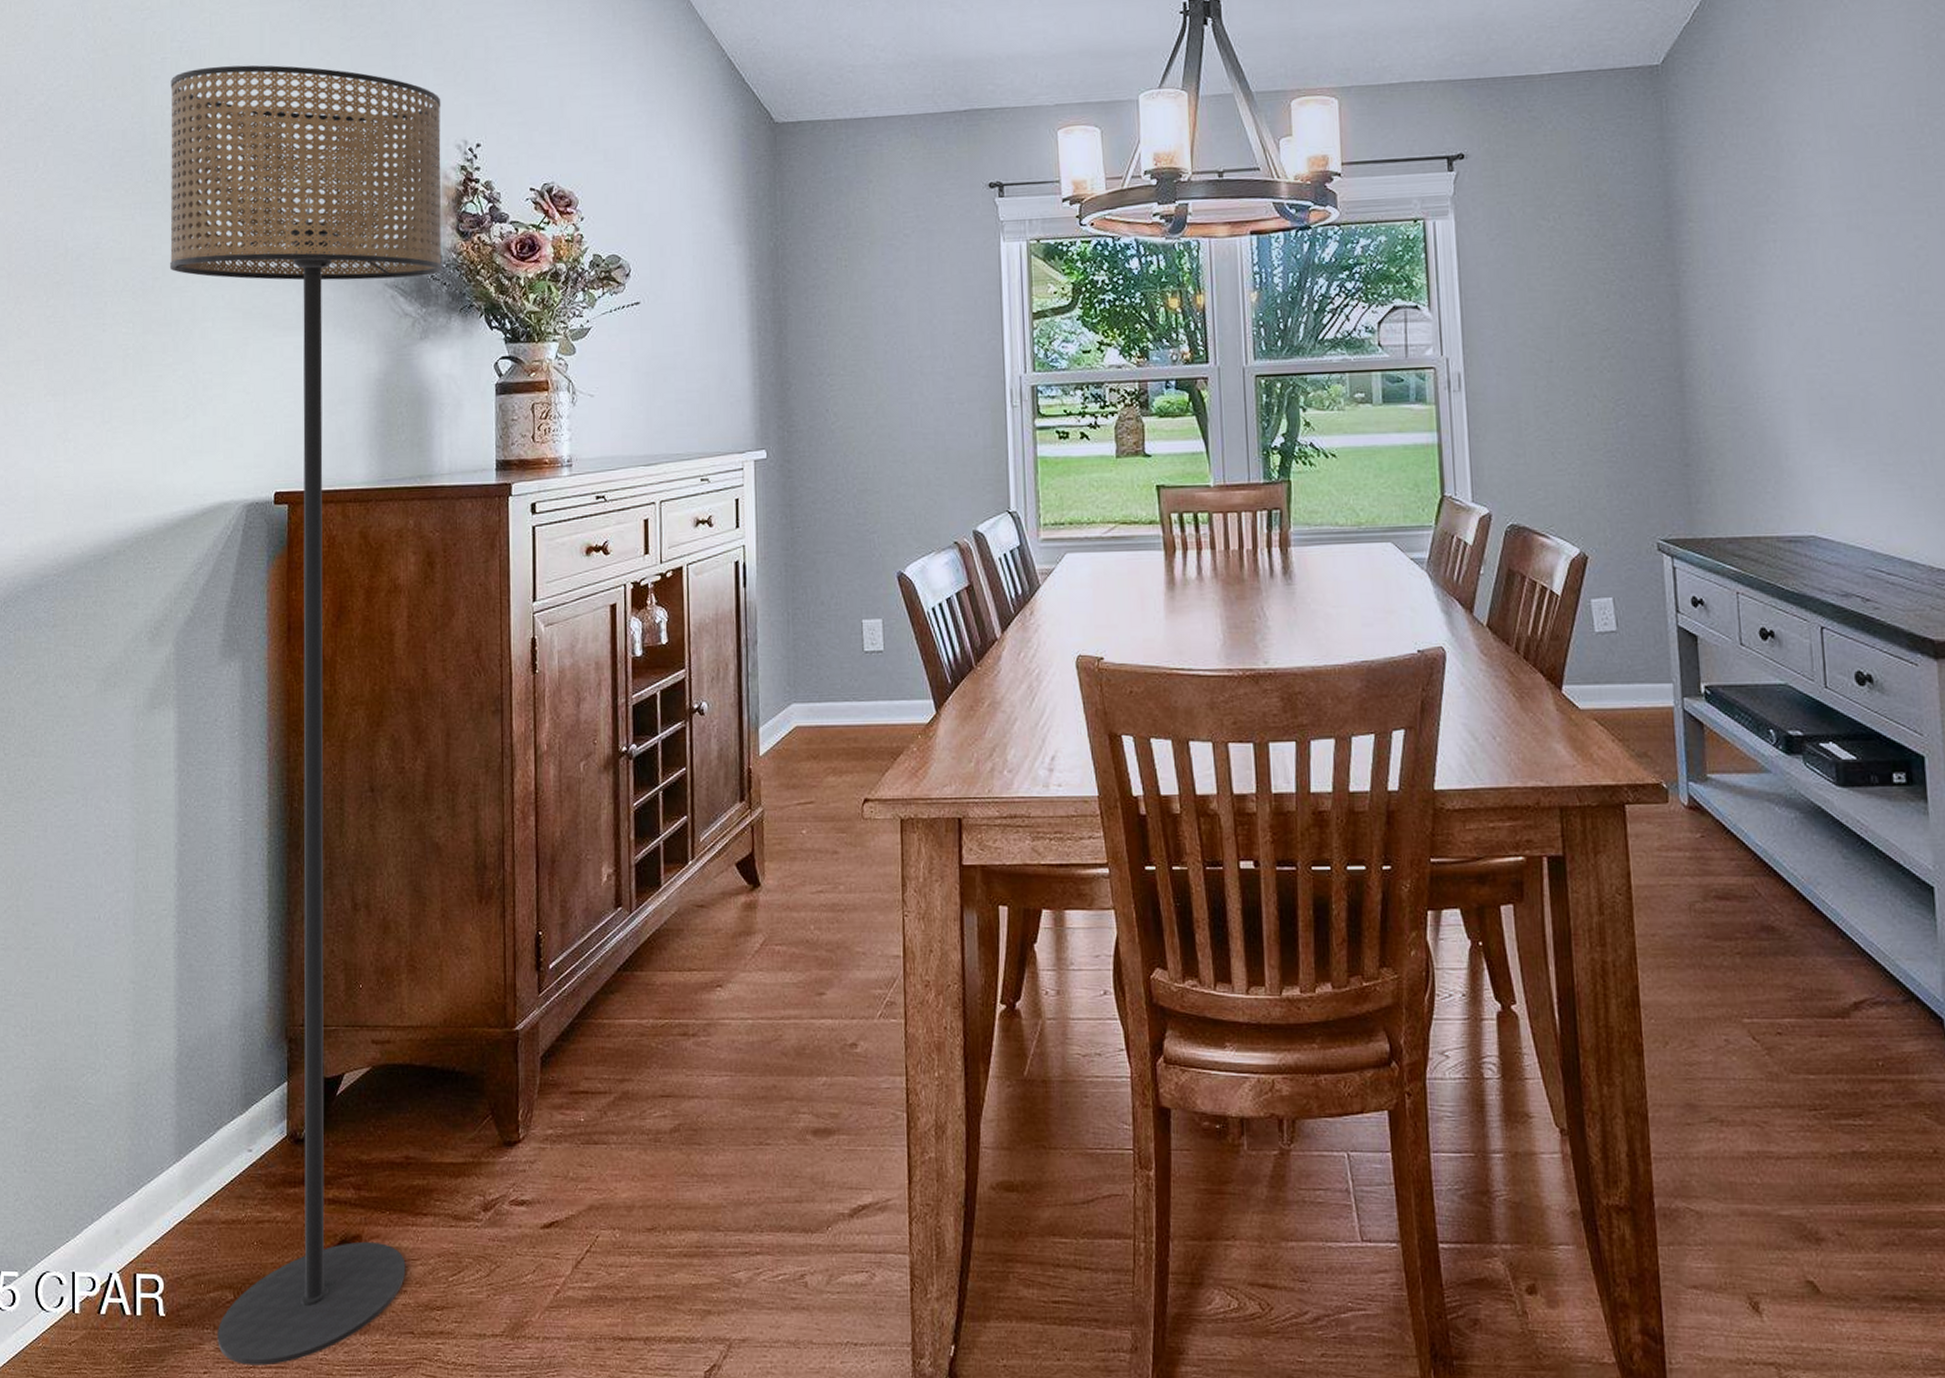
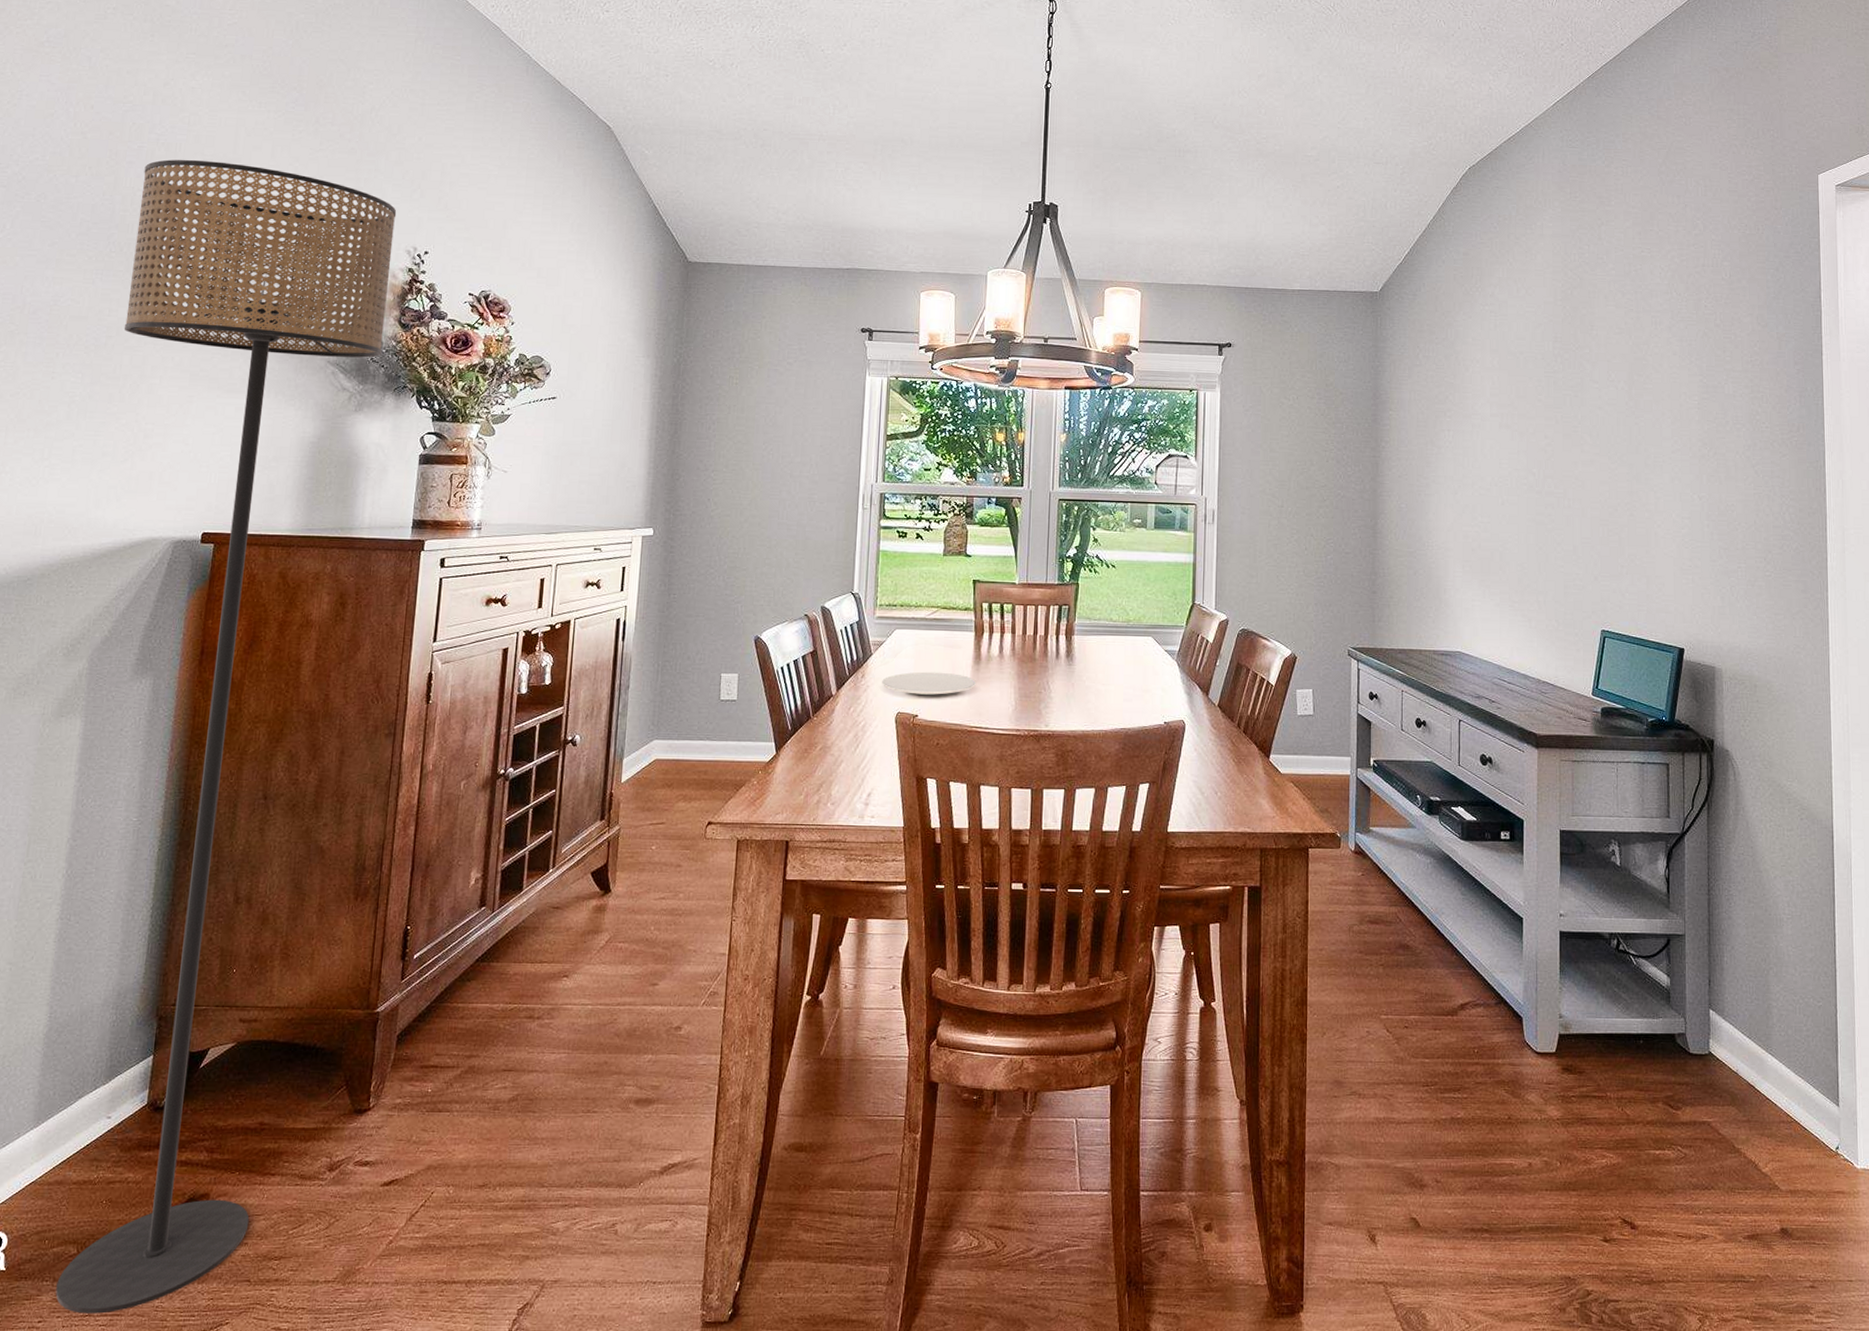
plate: none [1055,603,1173,632] -> present [882,671,977,695]

